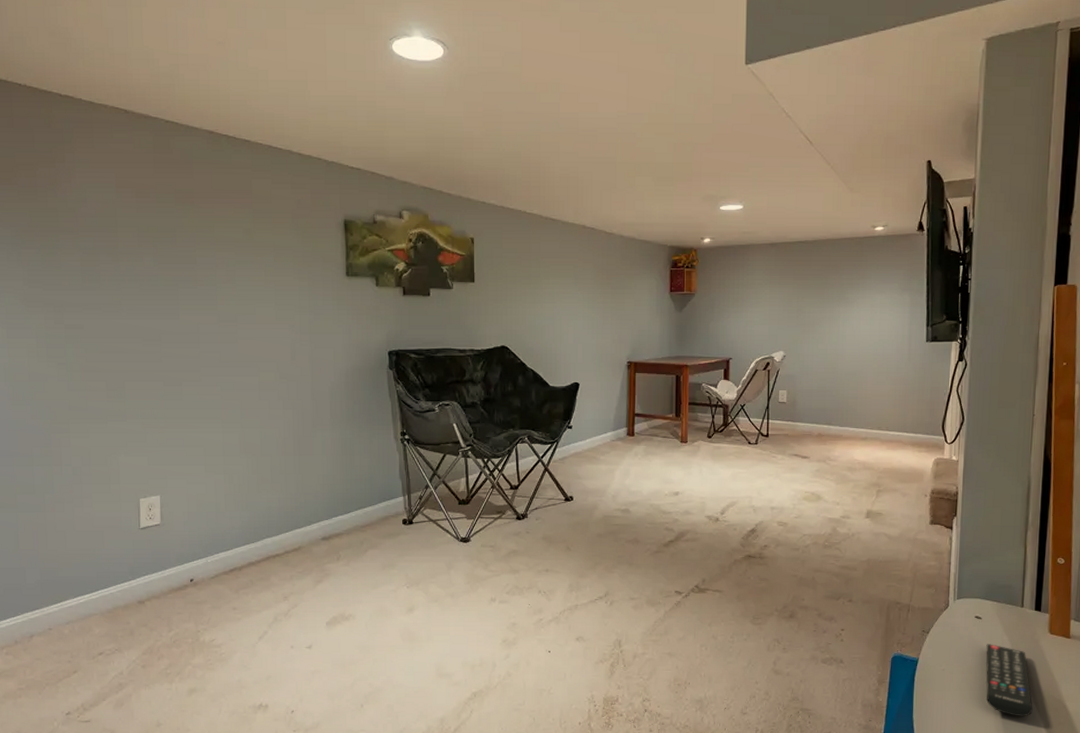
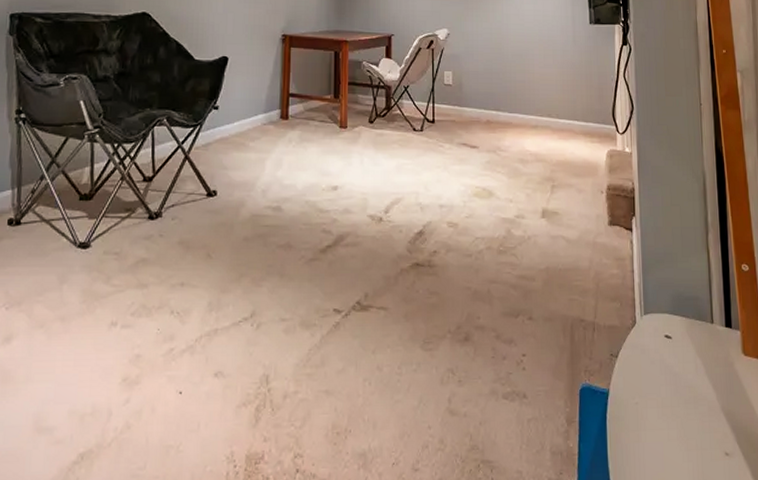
remote control: present [985,644,1033,717] -> none [679,369,737,462]

